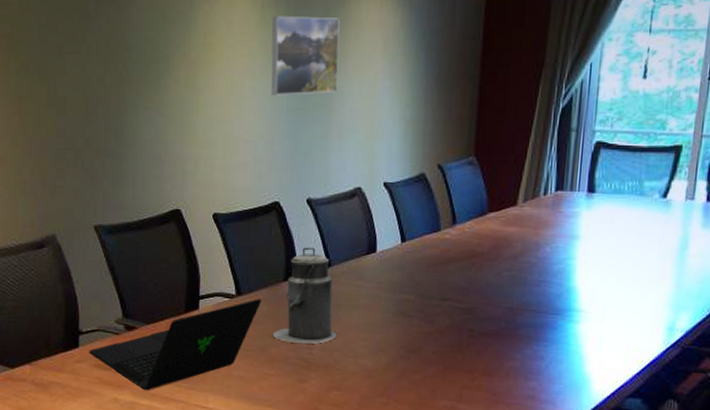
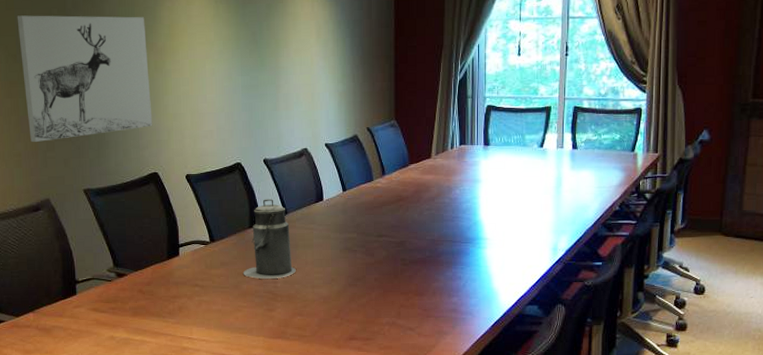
wall art: none [31,19,179,169] -> present [17,15,153,143]
laptop: present [89,298,262,391] -> none [86,244,232,328]
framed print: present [271,15,340,95] -> none [224,10,282,75]

